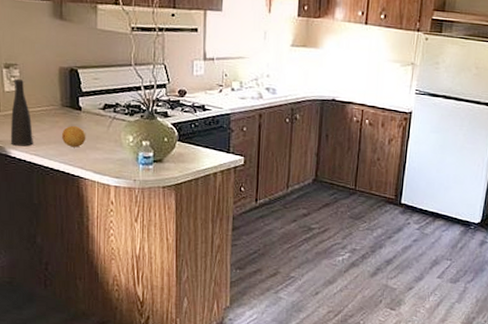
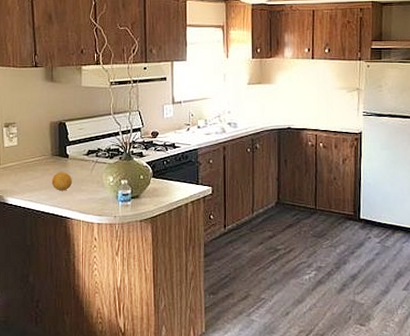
vase: present [10,79,33,146] -> none [8,136,27,194]

